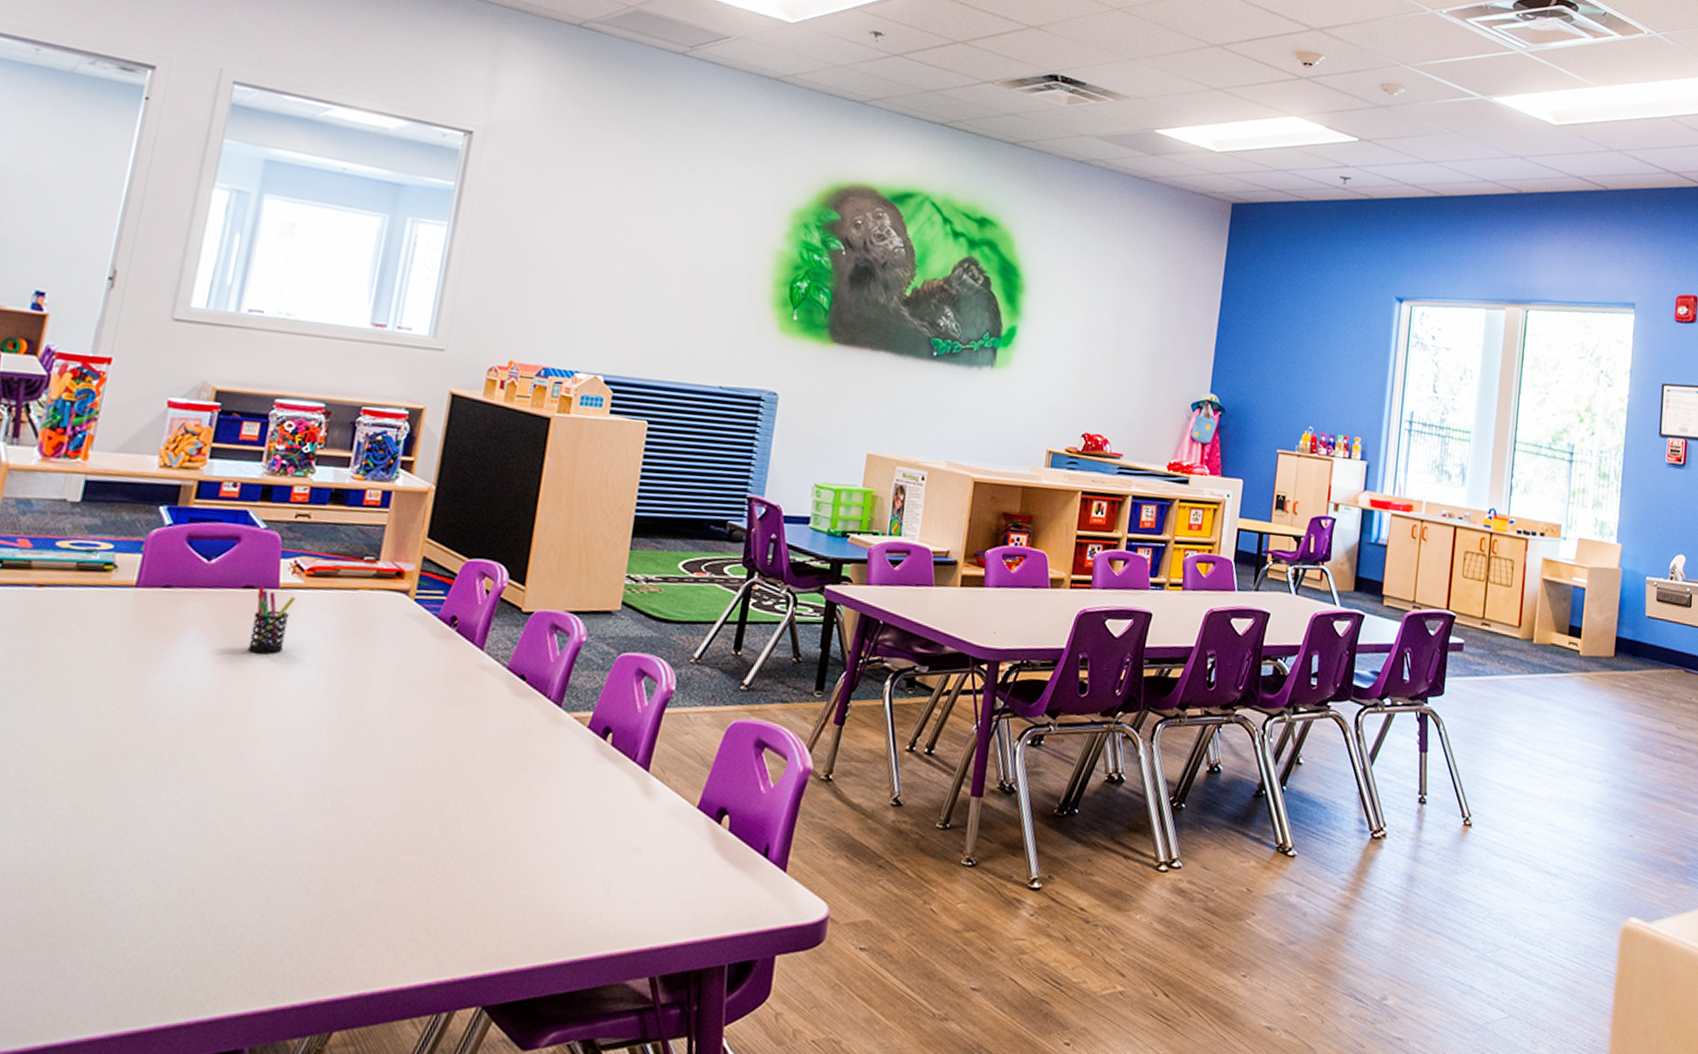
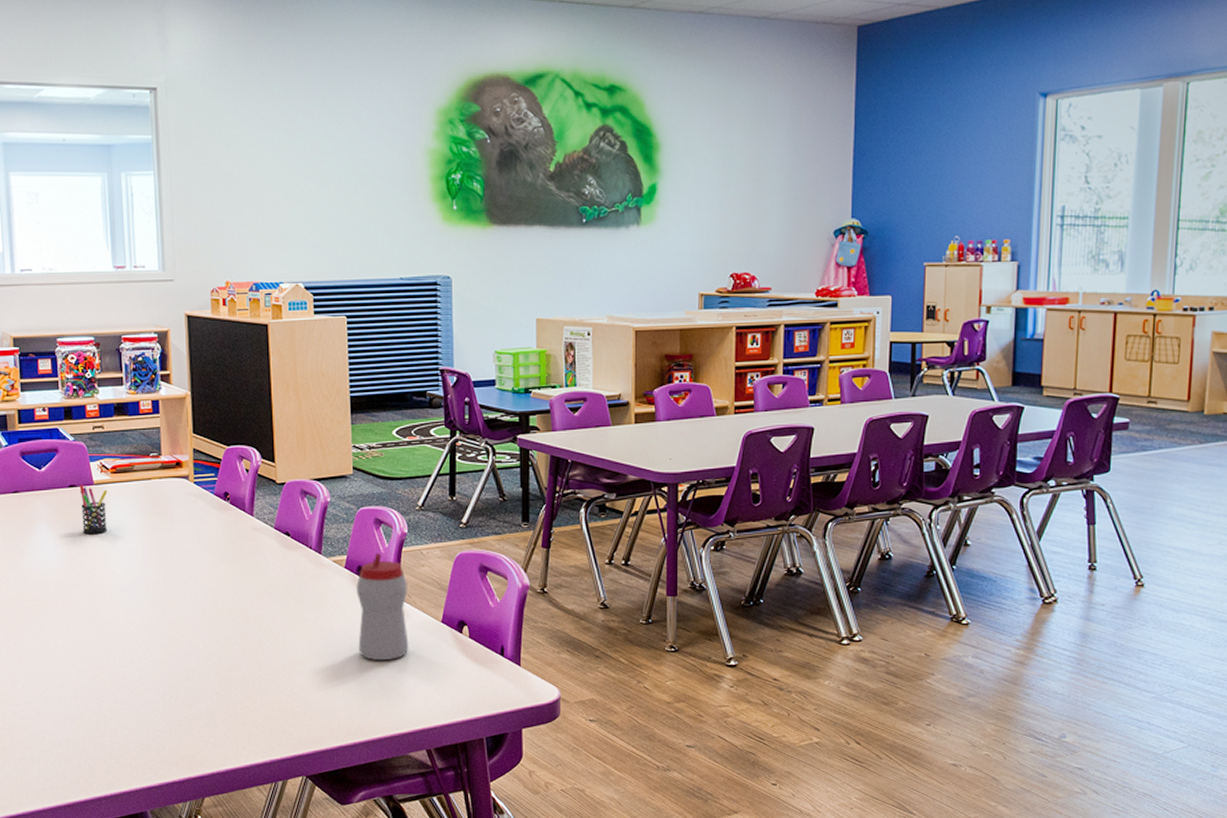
sippy cup: none [585,711,664,854] -> present [356,552,409,661]

